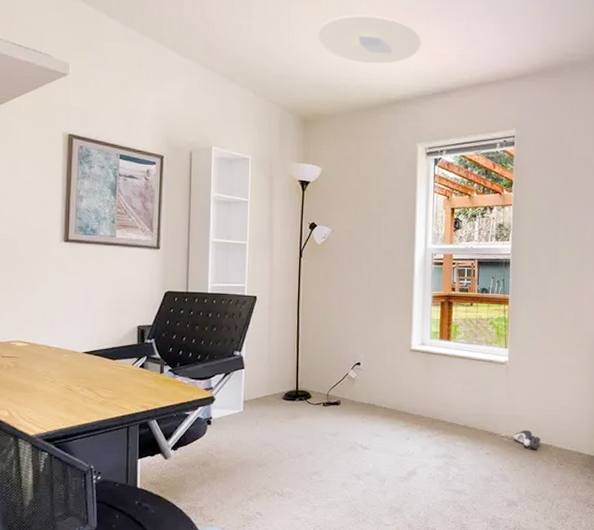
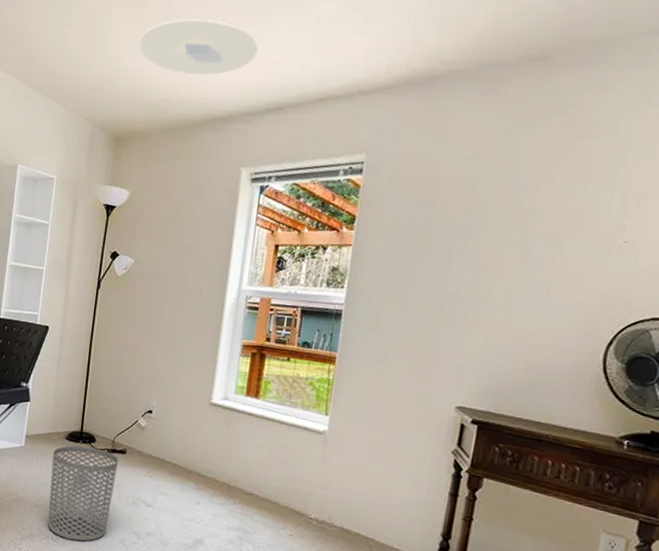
waste bin: none [271,403,334,492] -> present [47,445,118,542]
shoe: present [513,429,540,450] -> none [325,514,359,541]

